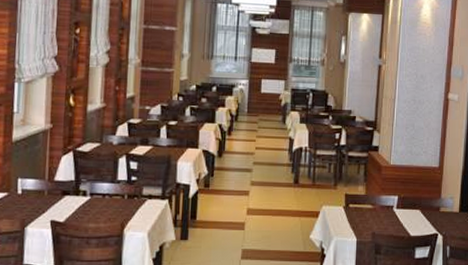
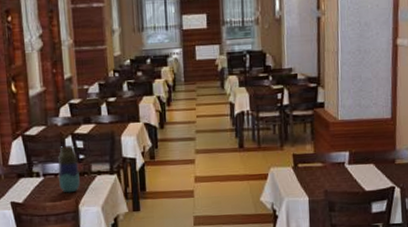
vase: none [106,166,130,216] -> present [58,145,80,193]

